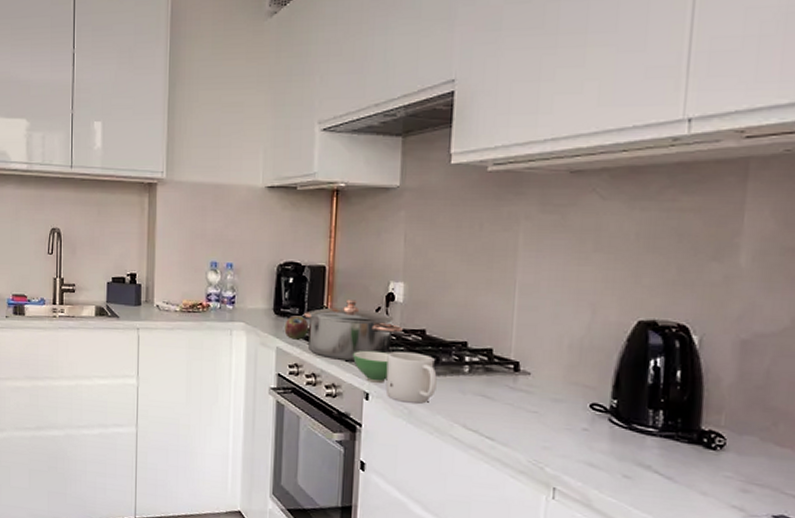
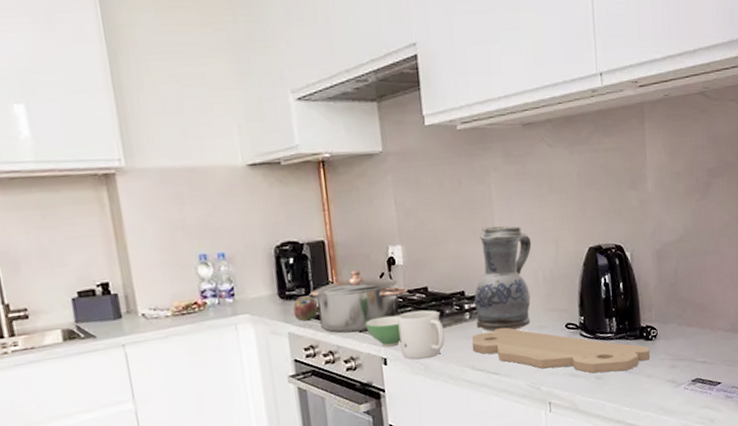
cutting board: none [466,389,711,479] -> present [471,327,651,374]
ceramic jug: none [476,278,560,396] -> present [474,225,532,331]

